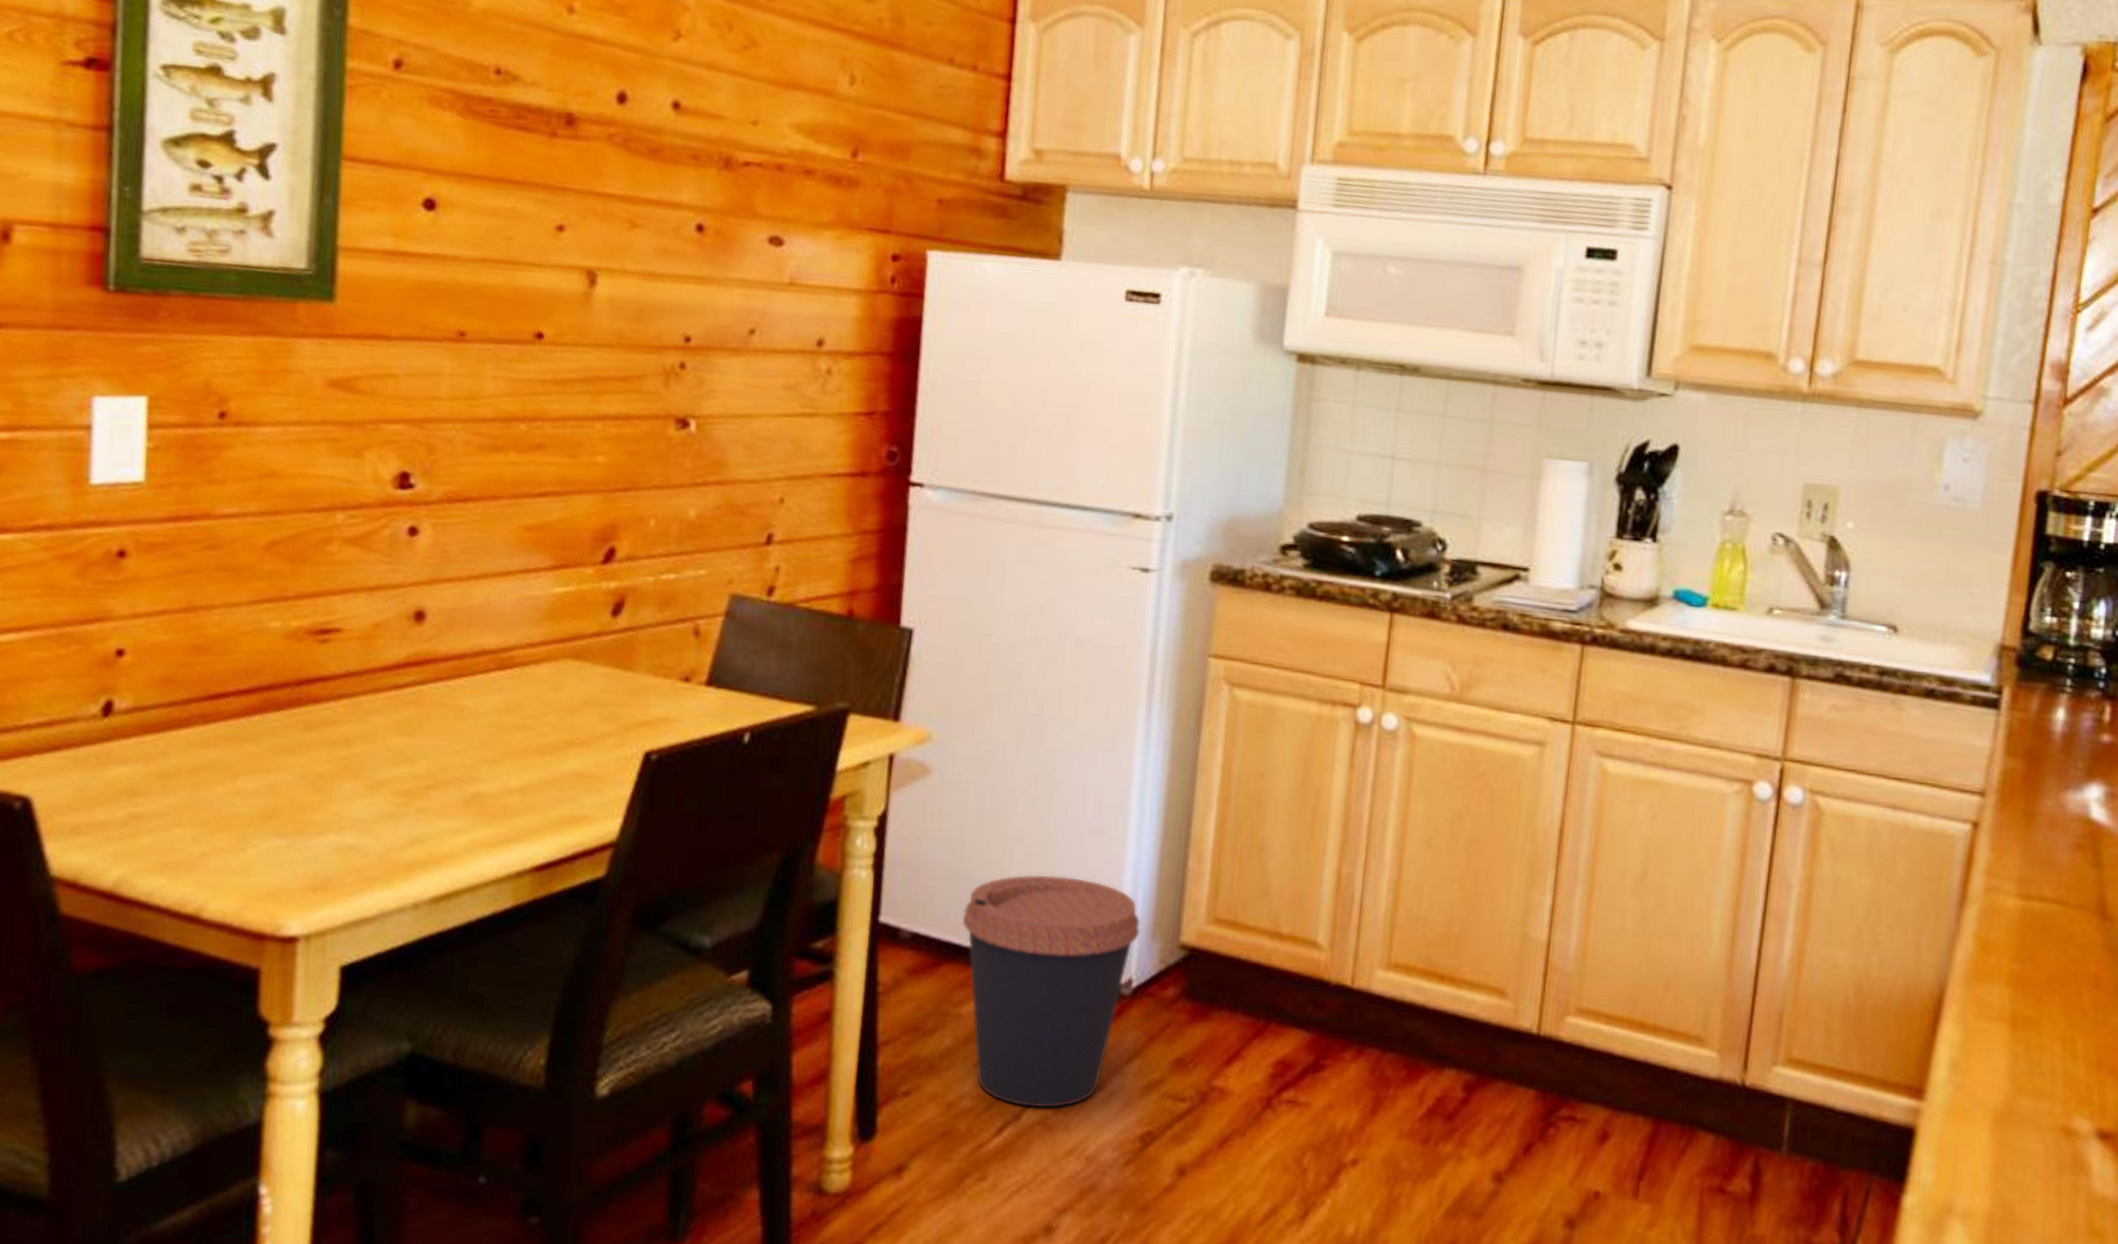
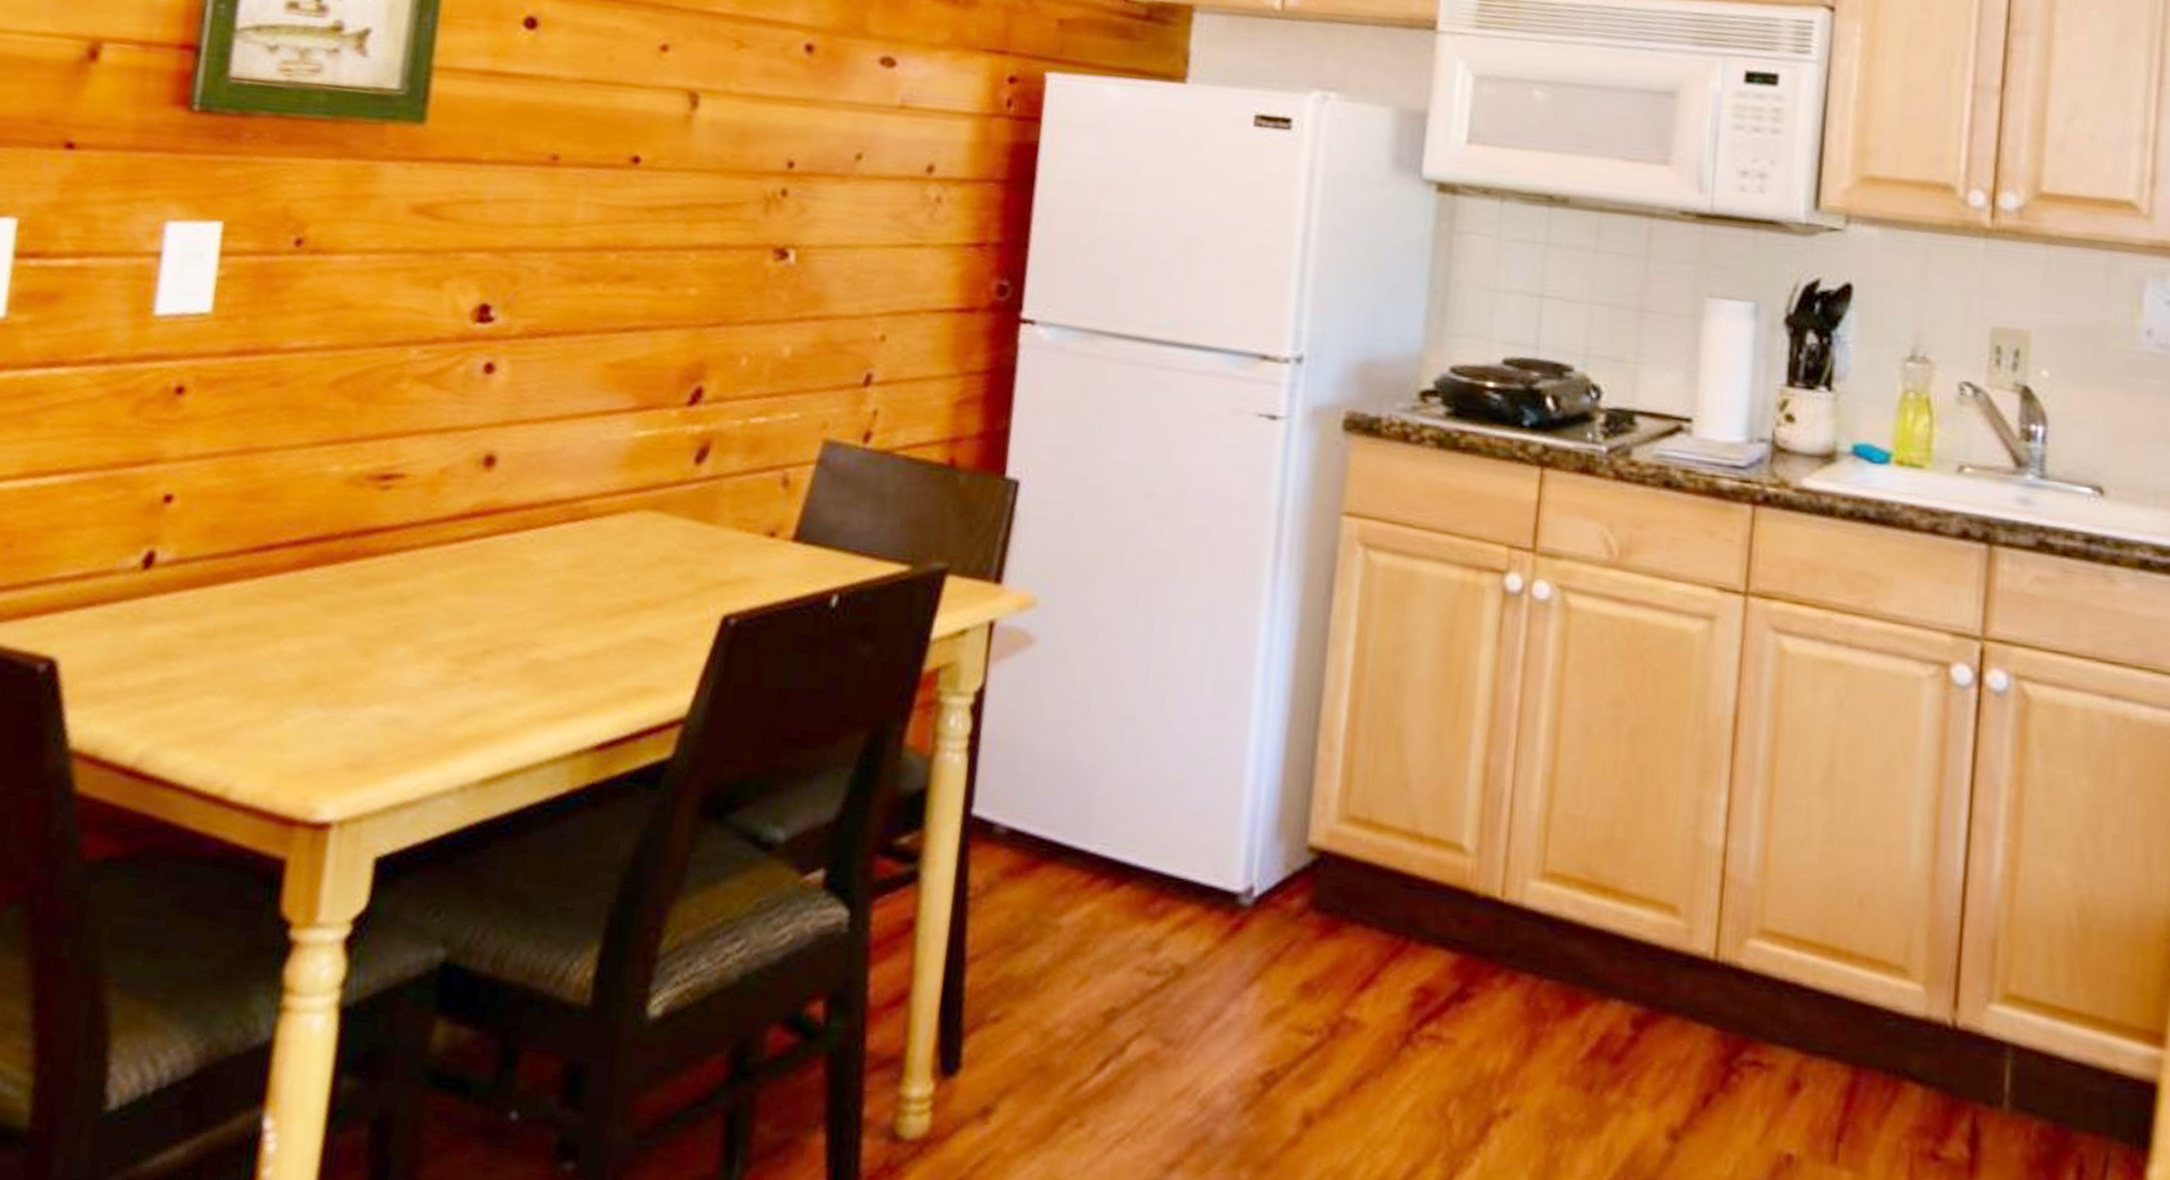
coffee cup: present [961,874,1141,1109] -> none [1063,761,1264,1041]

